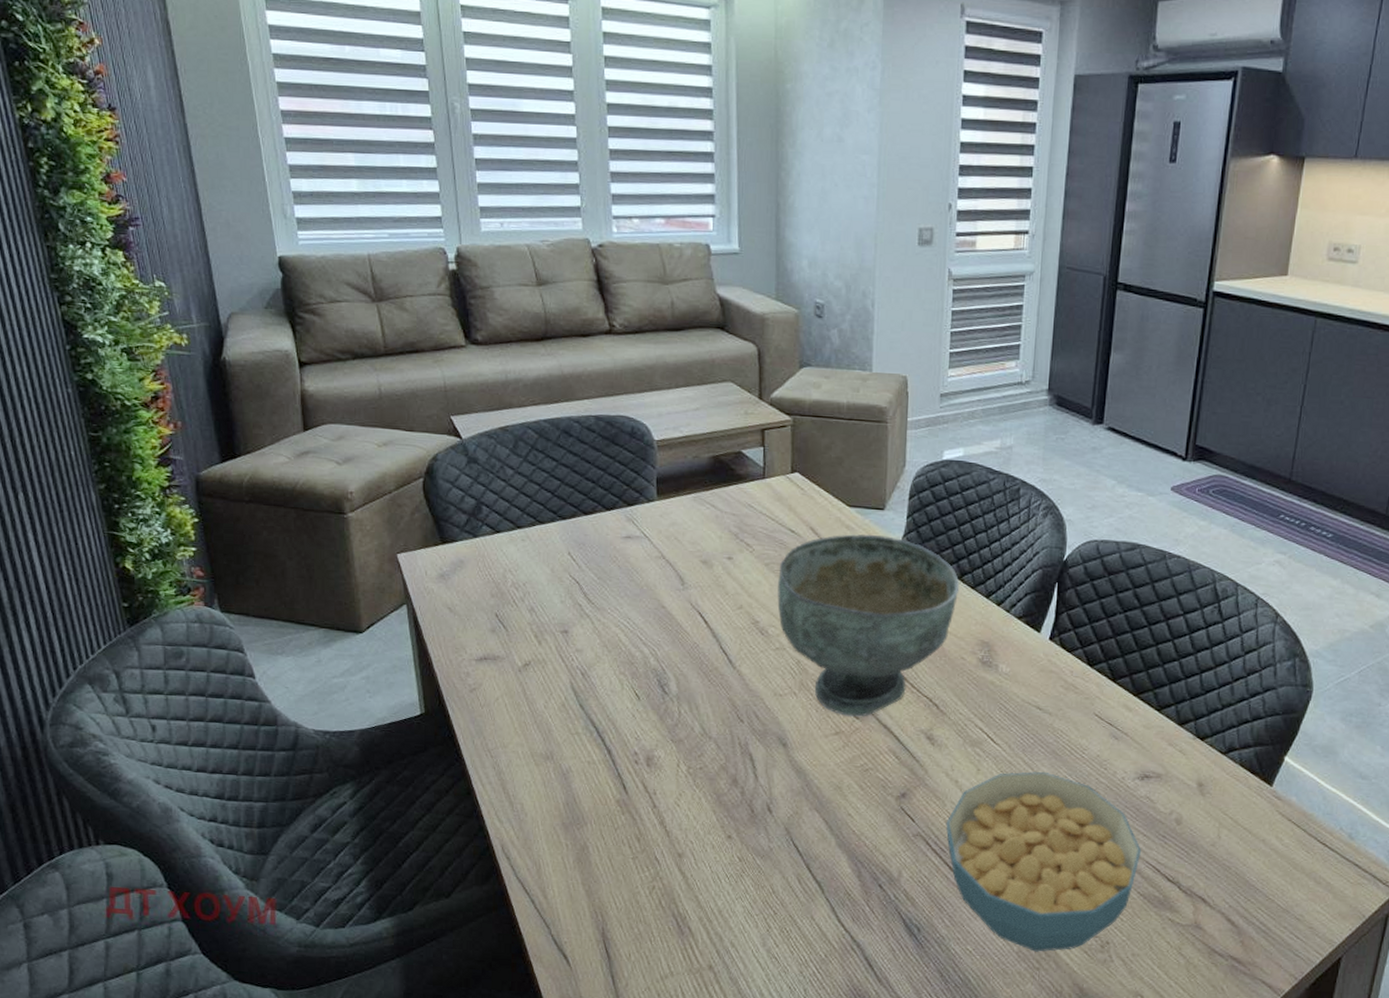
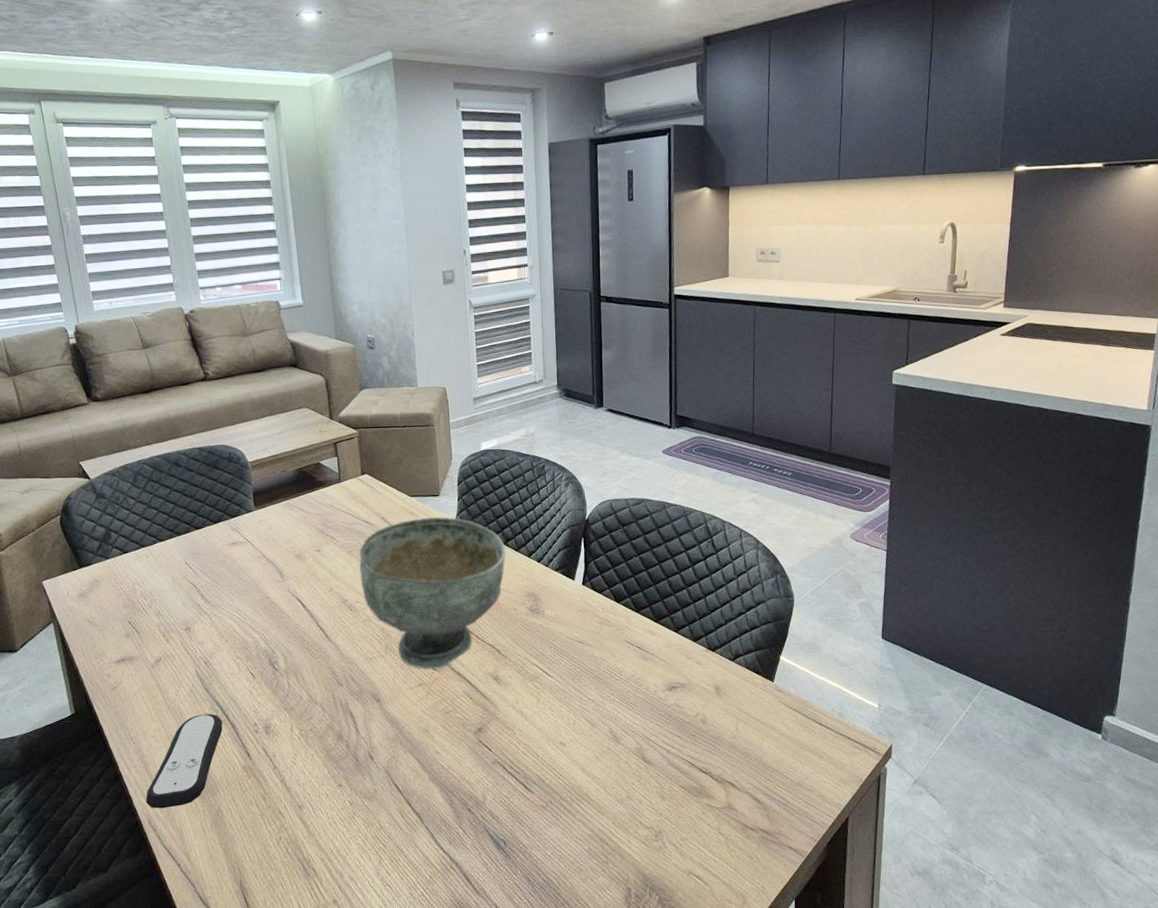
remote control: none [500,733,598,836] -> present [145,713,223,809]
cereal bowl: present [946,771,1141,952] -> none [517,694,677,848]

